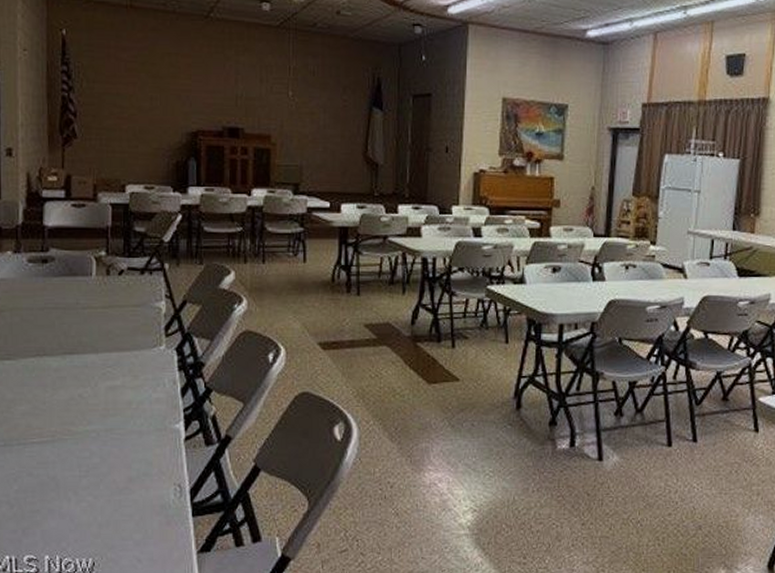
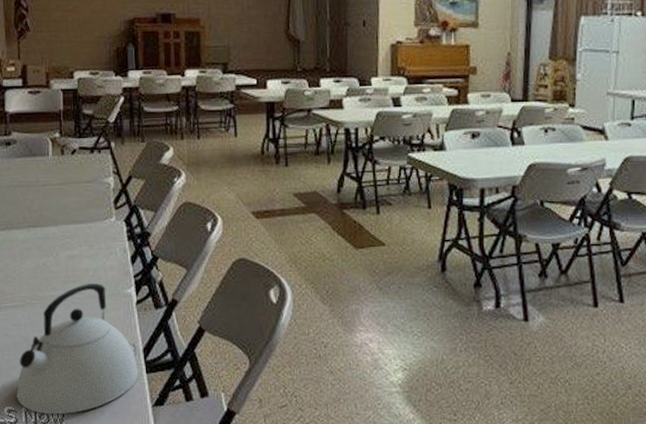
kettle: none [39,418,183,564] -> present [16,284,138,415]

